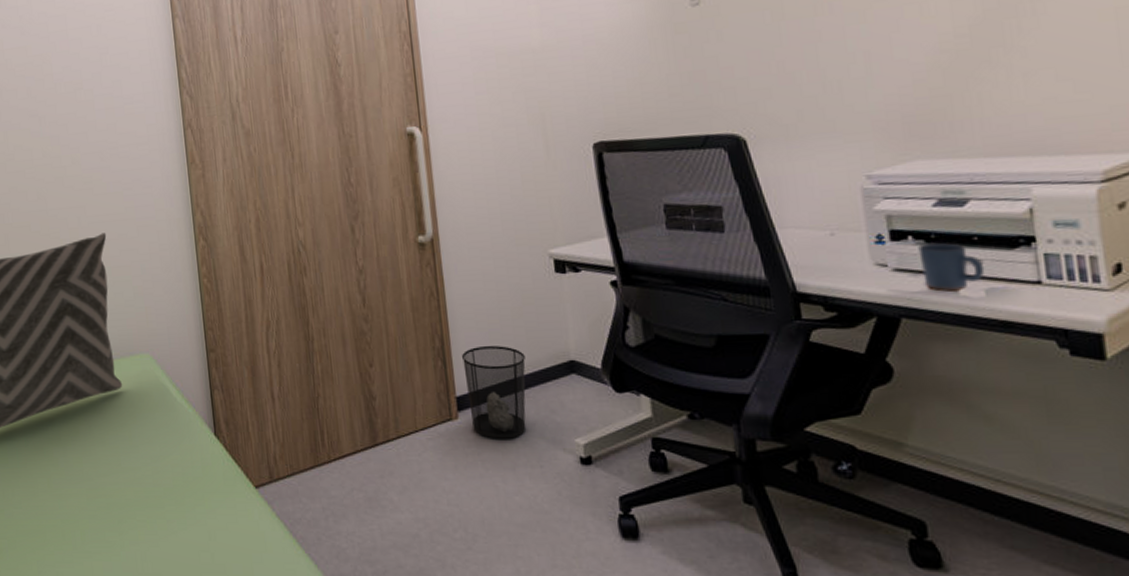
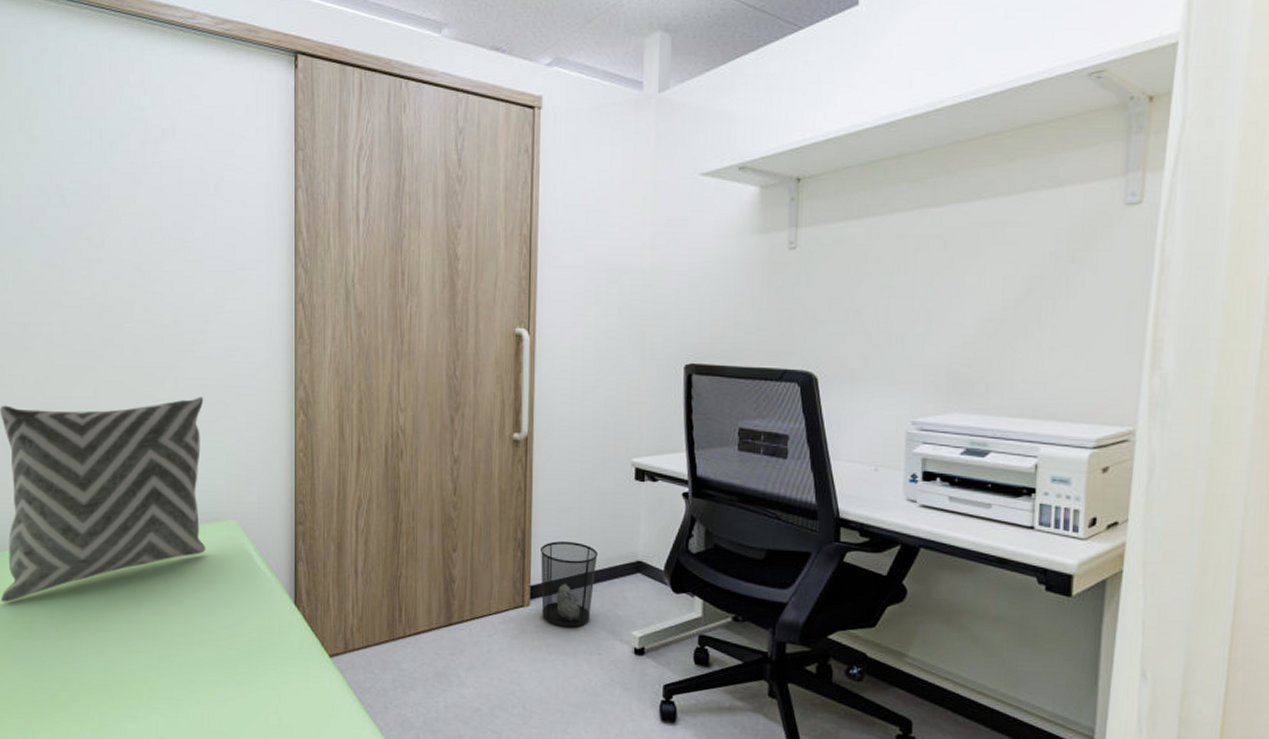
mug: present [918,242,985,291] -> none [942,485,993,529]

